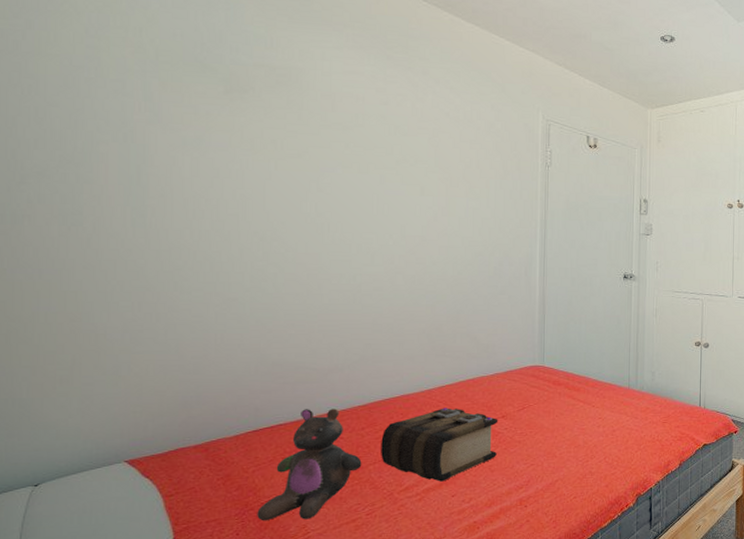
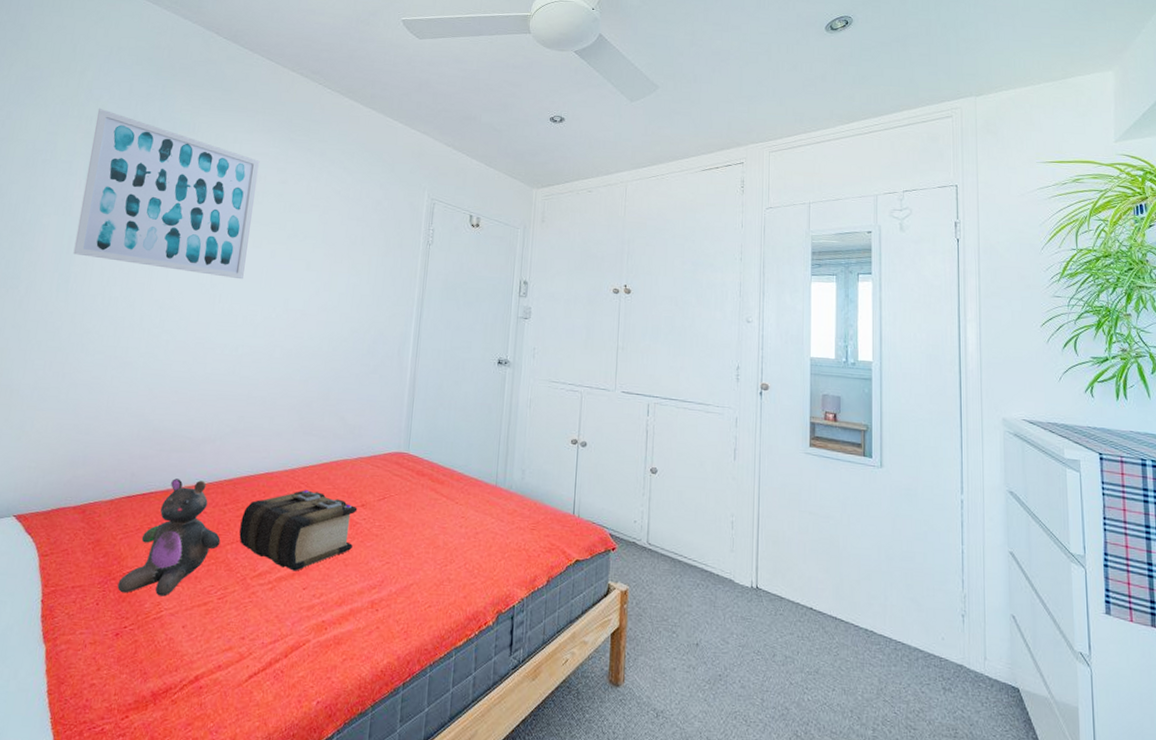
wall art: none [145,17,355,207] -> present [73,108,260,280]

